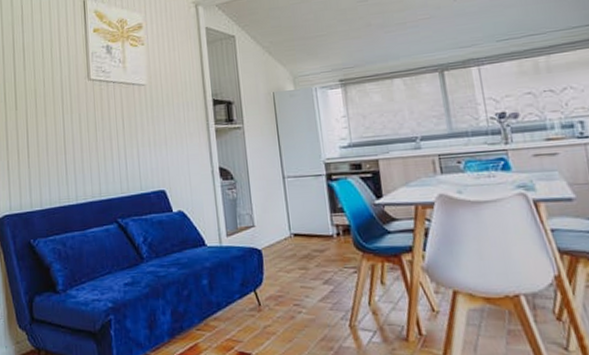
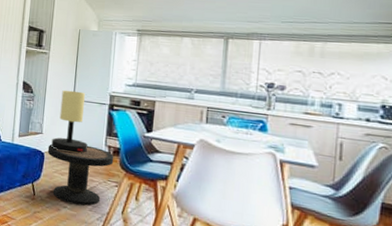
side table: none [264,229,346,306] -> present [47,144,114,206]
table lamp: none [267,165,313,244] -> present [51,90,88,154]

